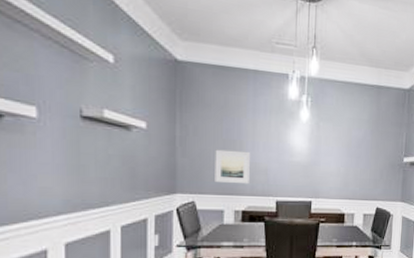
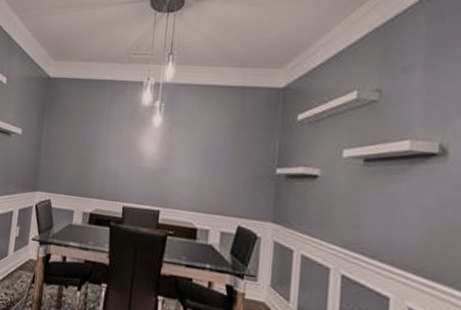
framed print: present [215,149,250,185] -> none [69,153,102,188]

